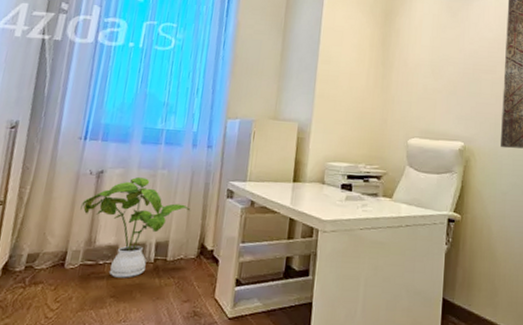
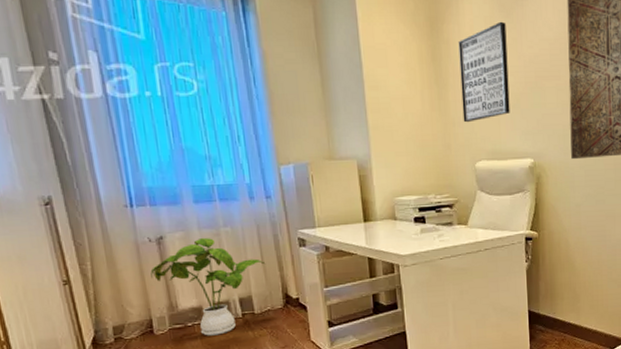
wall art: none [402,20,451,102] -> present [458,21,510,123]

